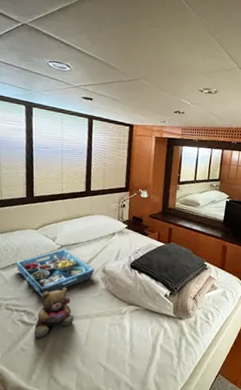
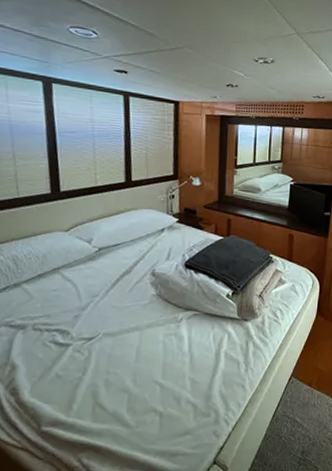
serving tray: present [16,249,95,296] -> none [43,252,142,310]
teddy bear: present [34,288,74,339] -> none [71,298,120,362]

